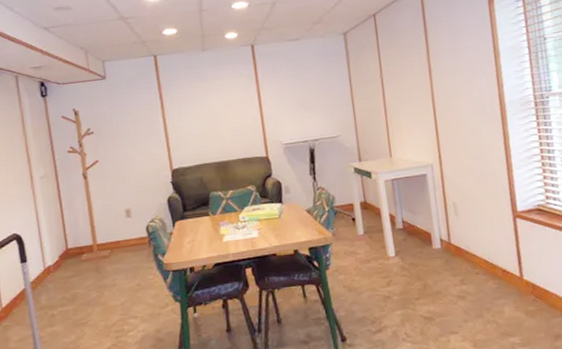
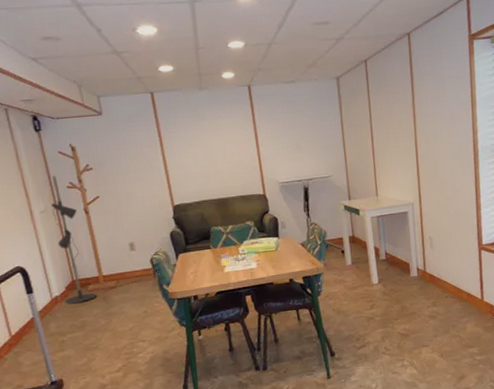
floor lamp: none [52,139,137,274] -> present [51,175,142,304]

